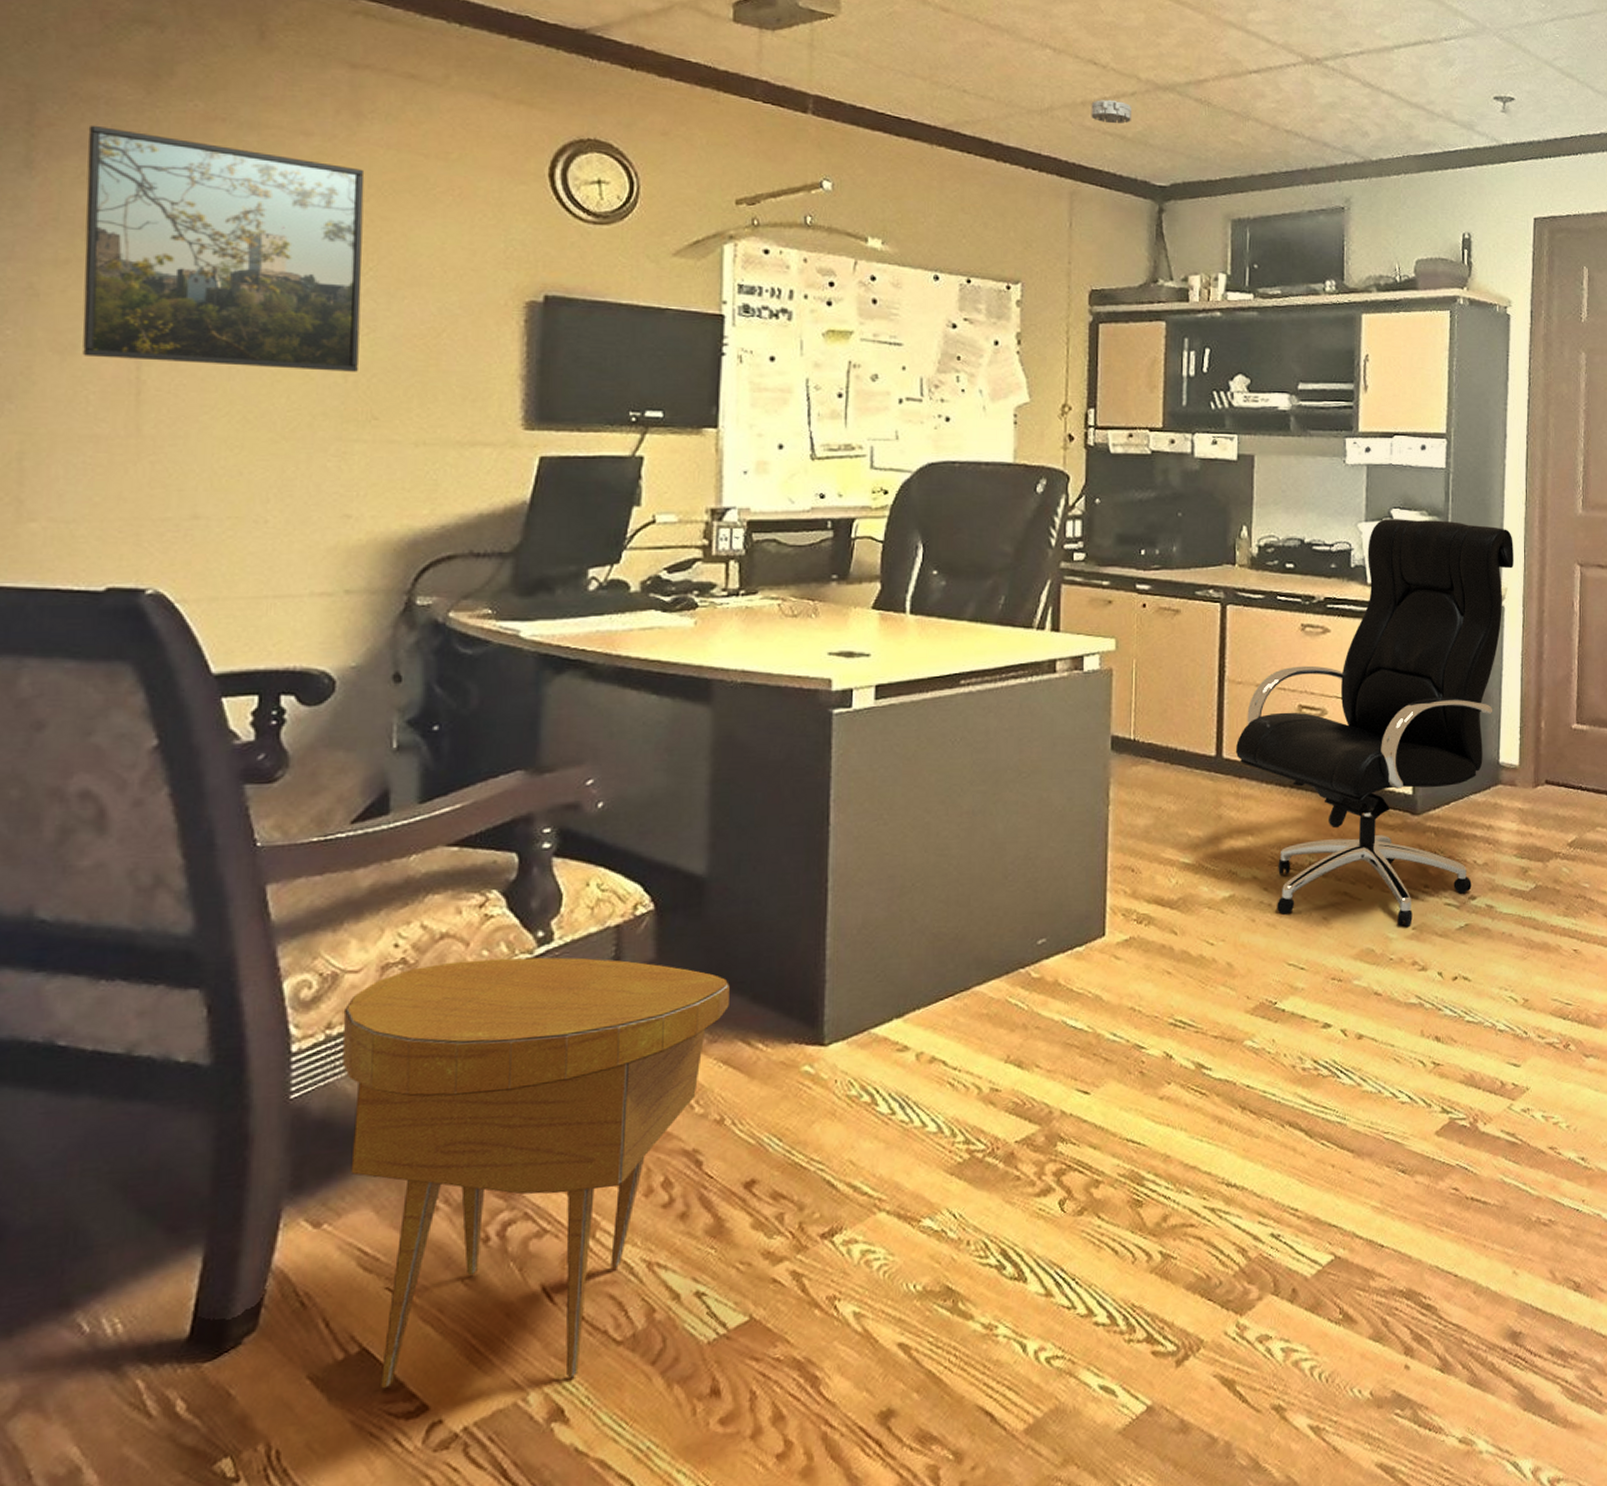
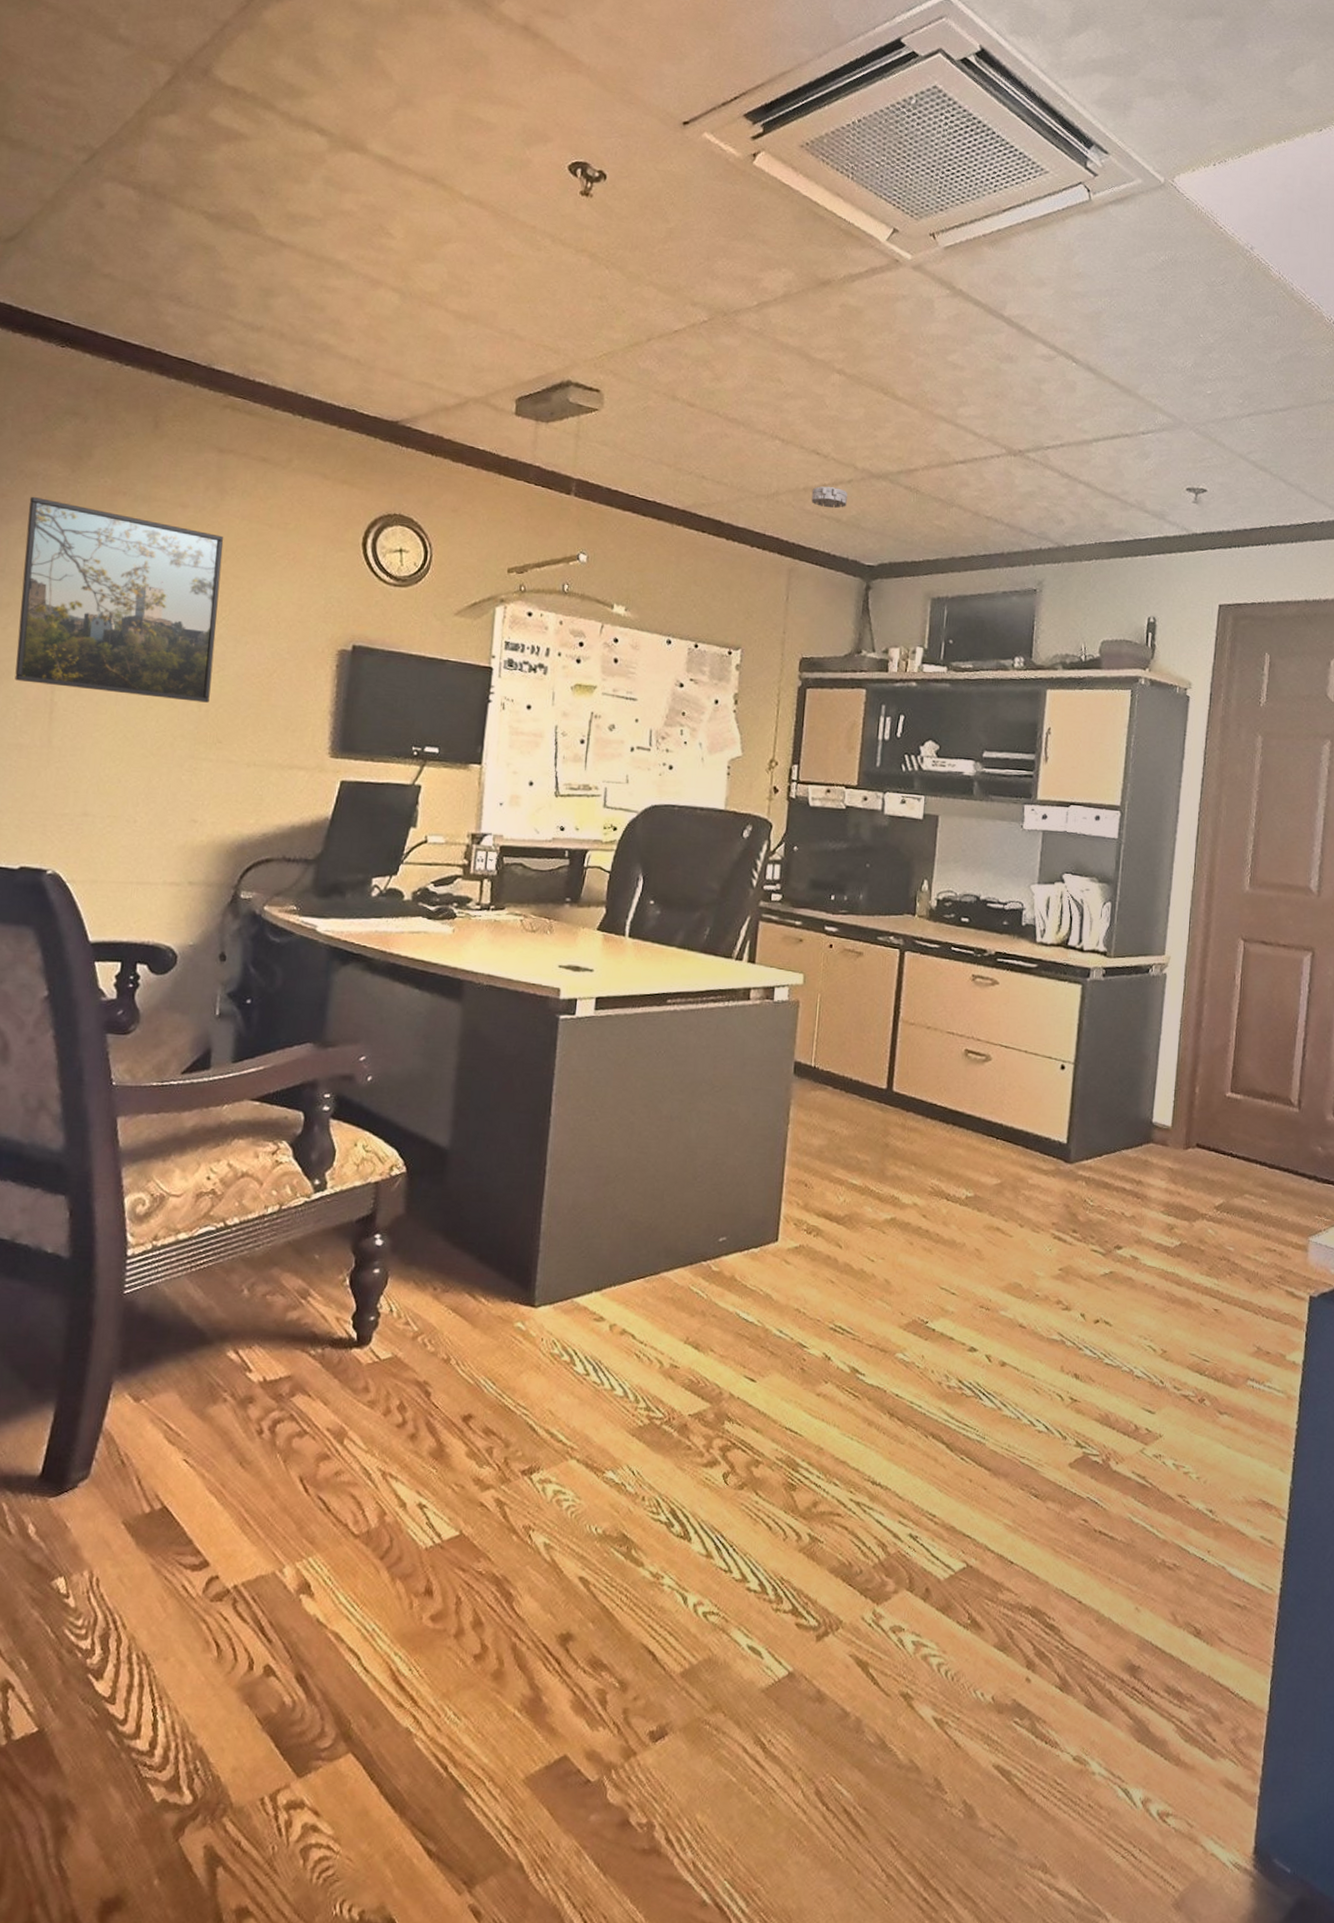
side table: present [342,957,730,1389] -> none [163,1197,462,1559]
office chair: present [1235,519,1514,928] -> none [904,882,1179,1268]

